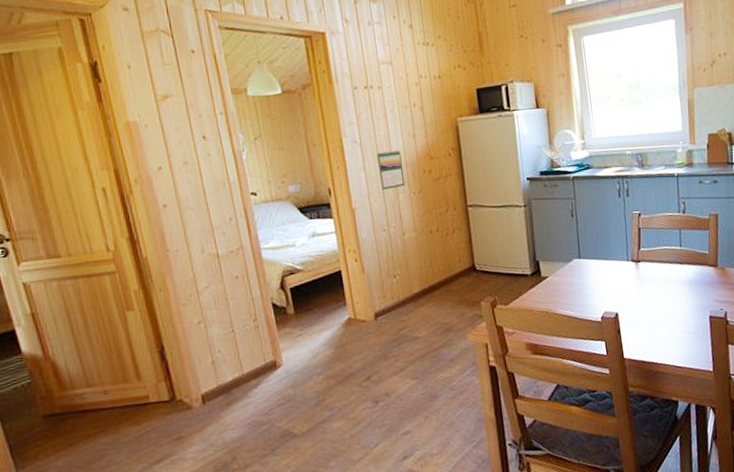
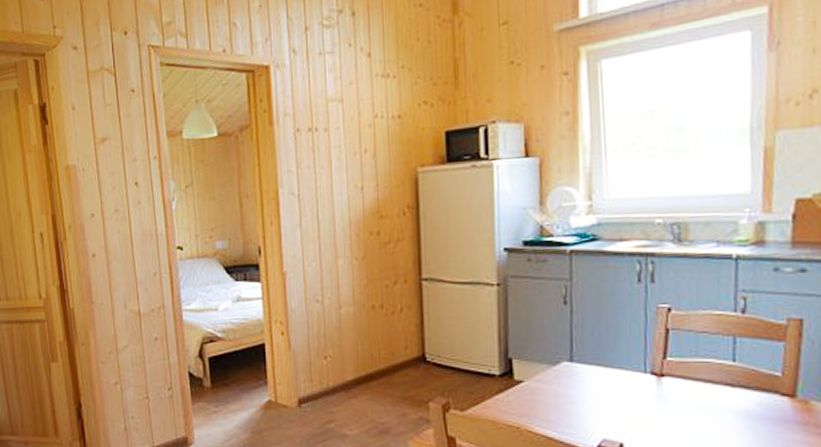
calendar: present [376,150,406,190] -> none [316,205,347,252]

